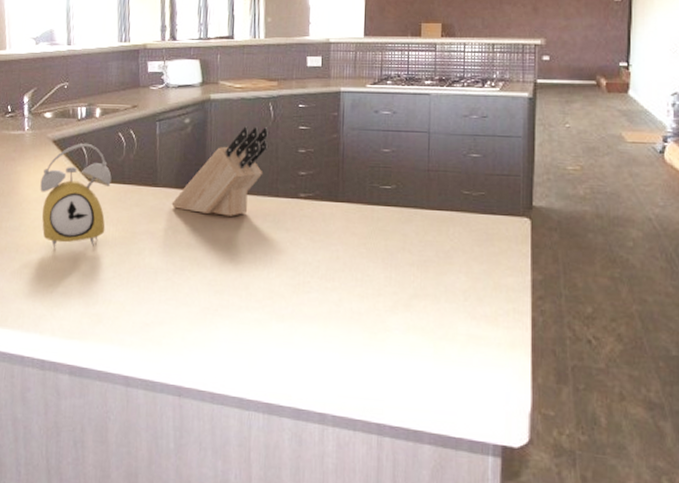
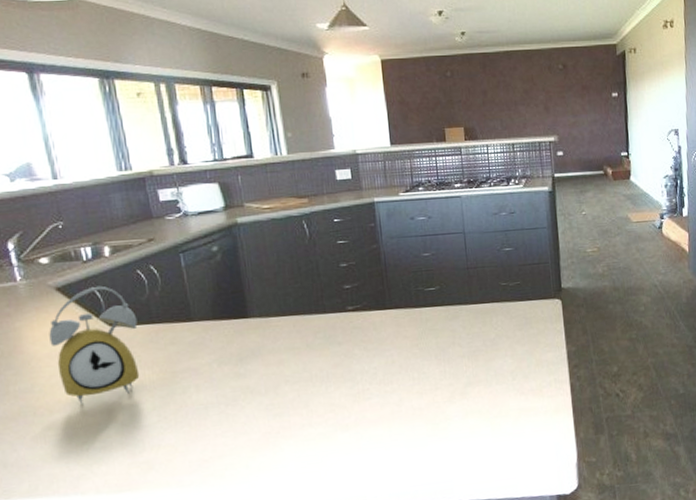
knife block: present [171,126,270,216] -> none [211,245,309,341]

